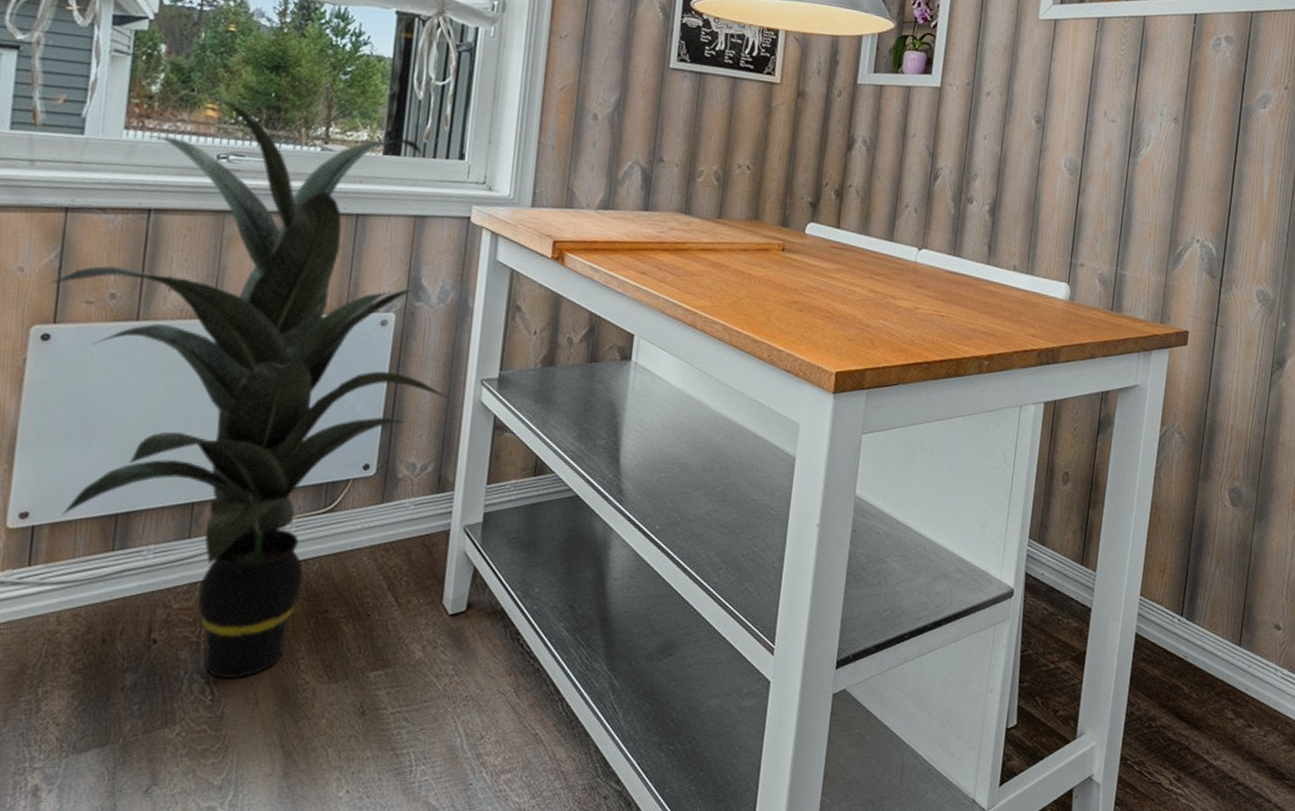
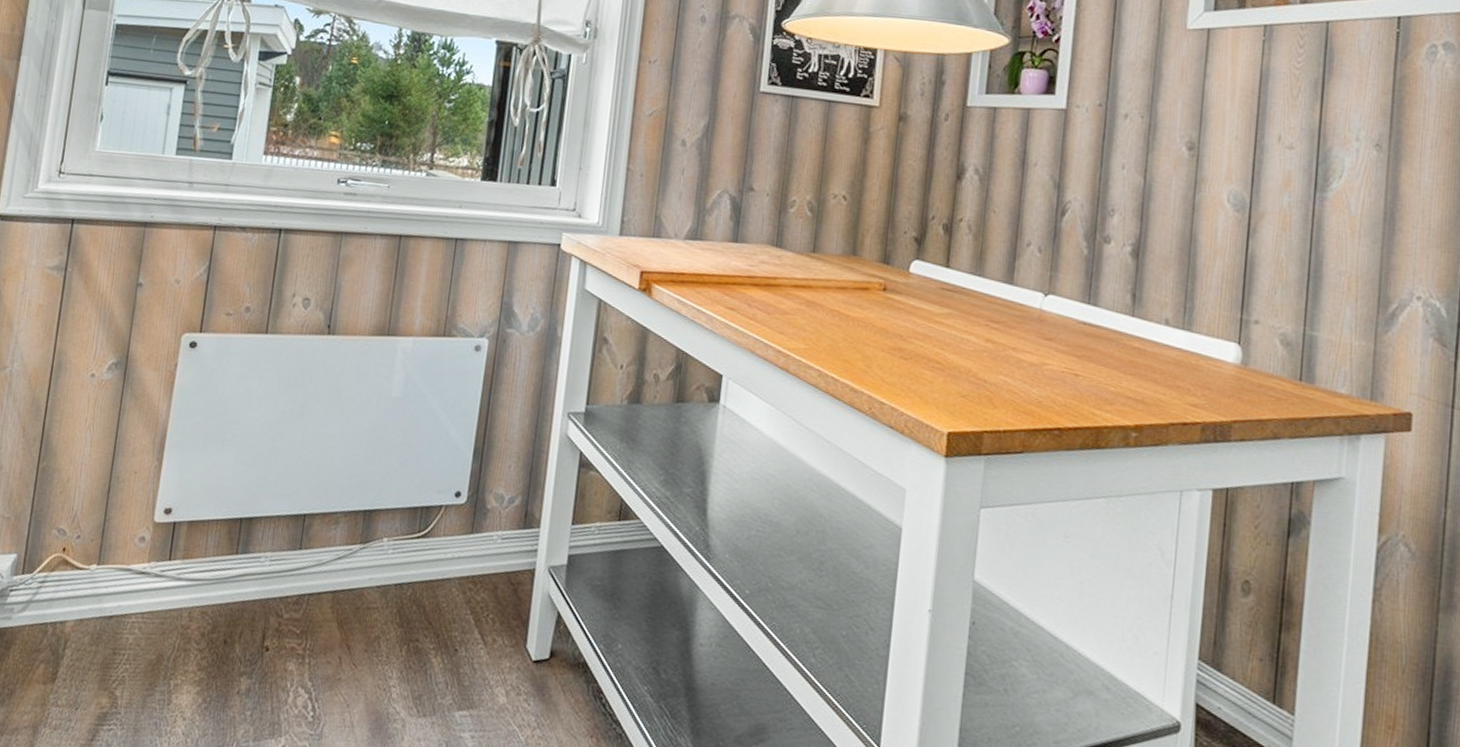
indoor plant: present [51,94,448,678] -> none [197,122,536,698]

